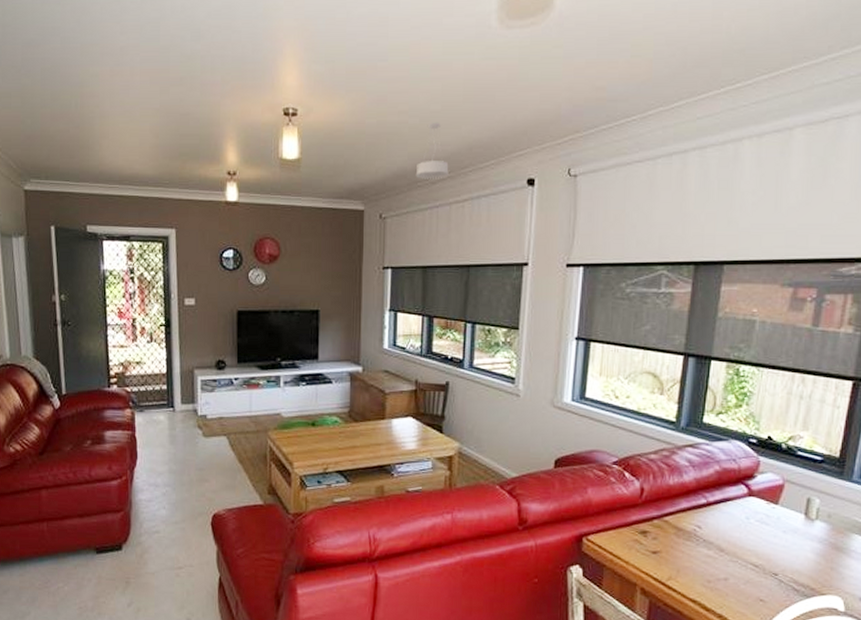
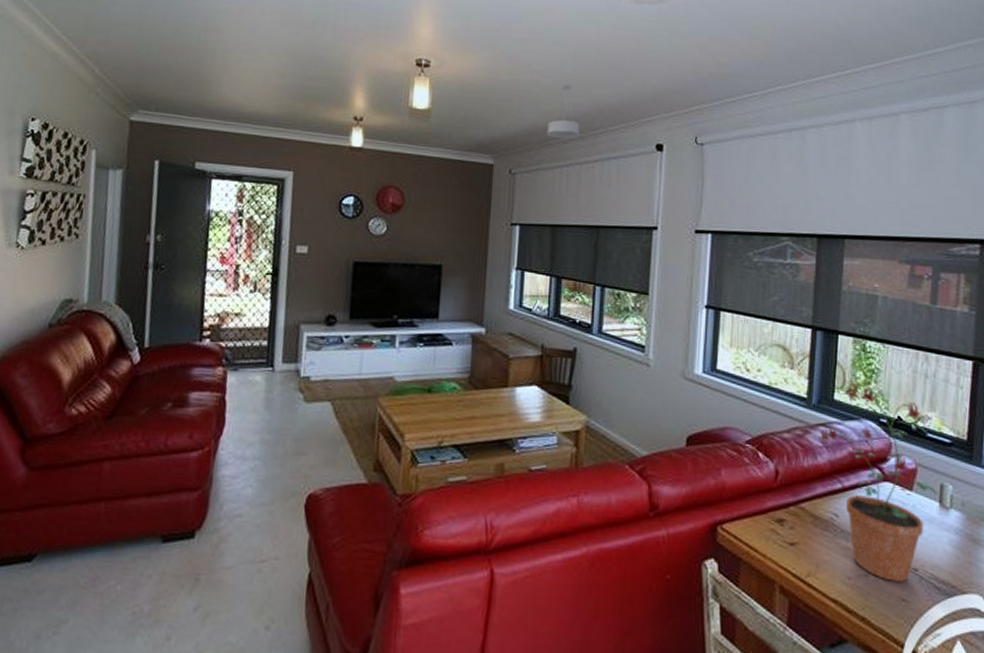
potted plant: none [687,406,804,585] -> present [820,383,938,582]

